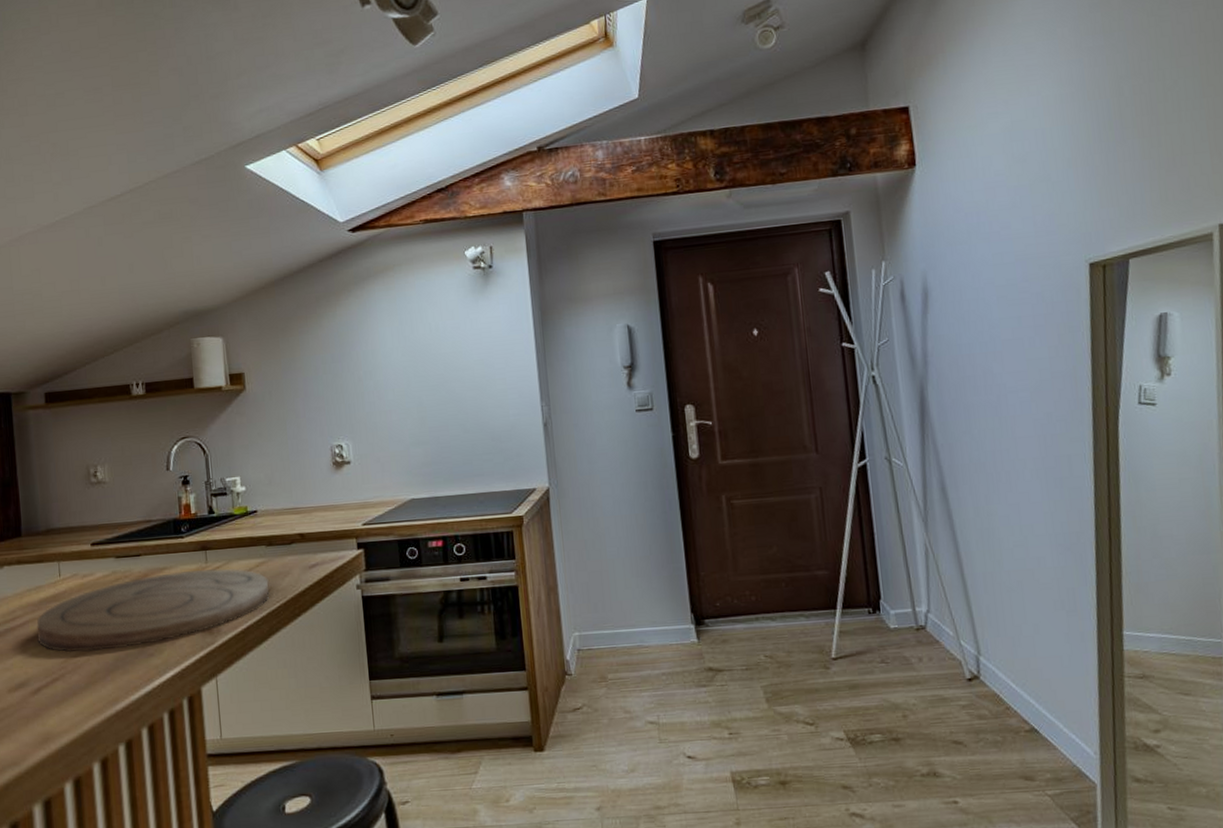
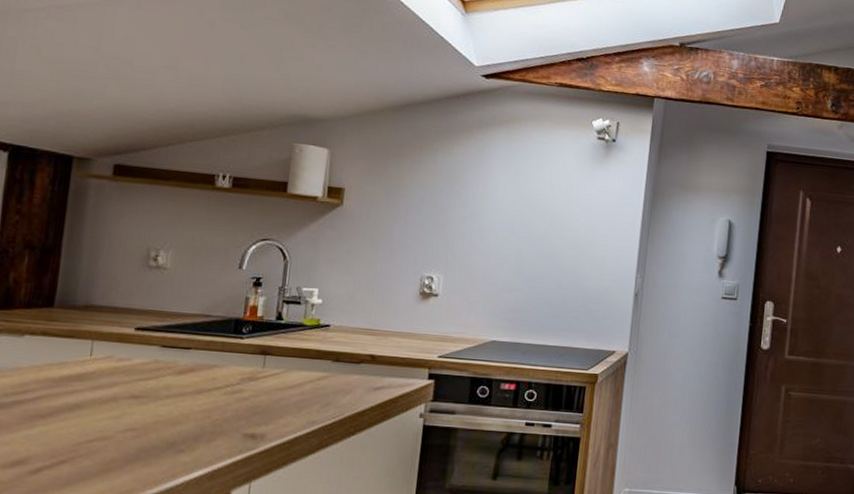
cutting board: present [36,568,270,653] -> none [49,371,328,440]

